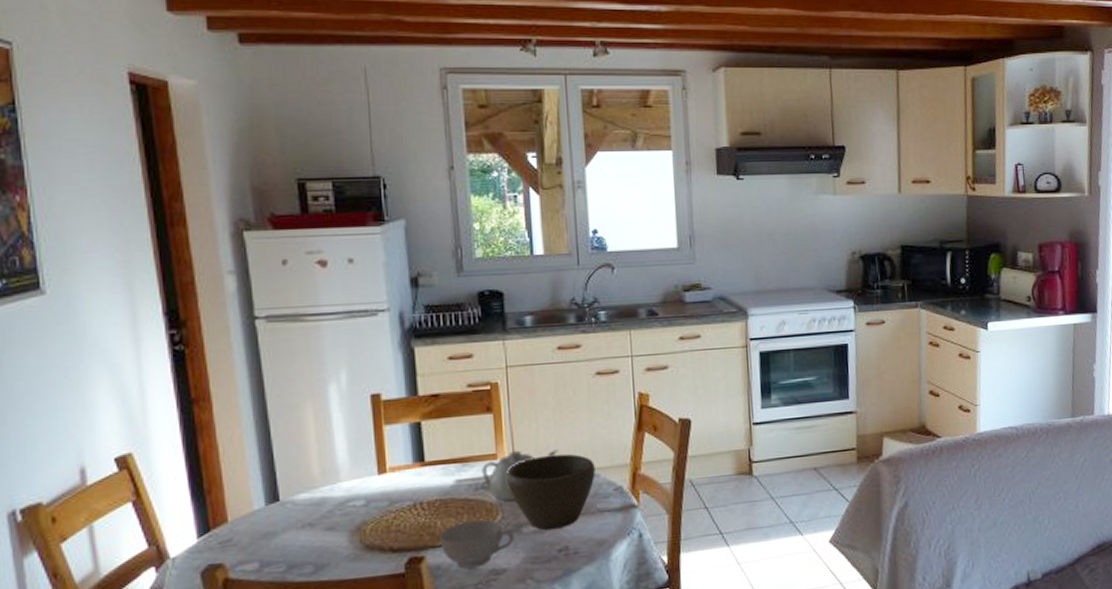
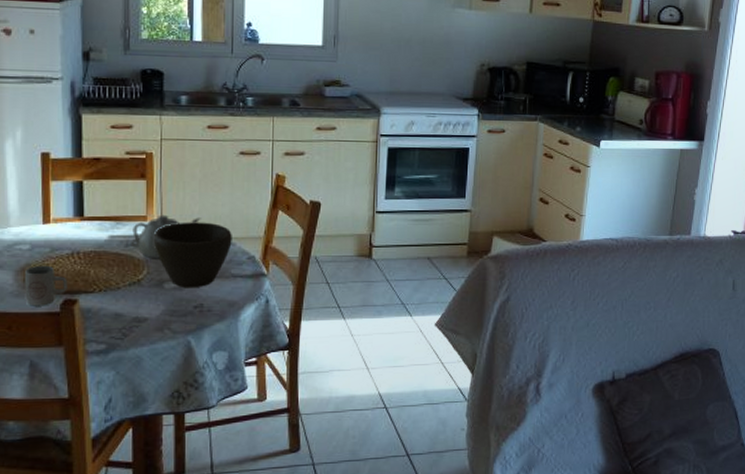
mug: none [361,520,412,570] -> present [25,265,68,306]
teacup: present [439,519,514,569] -> none [92,272,156,314]

